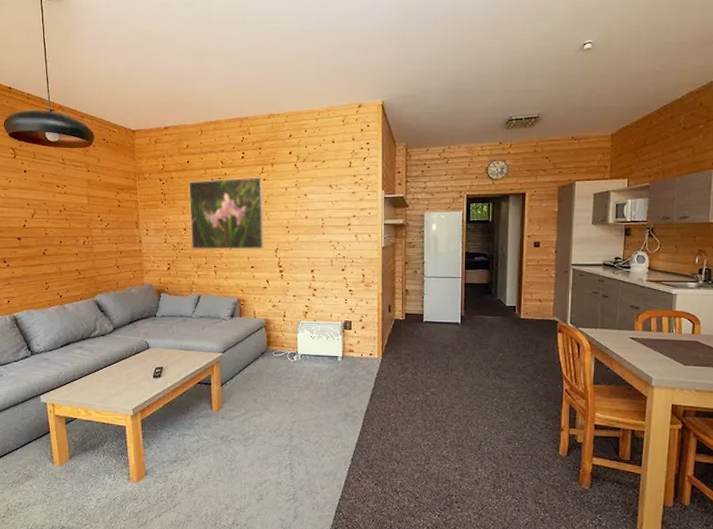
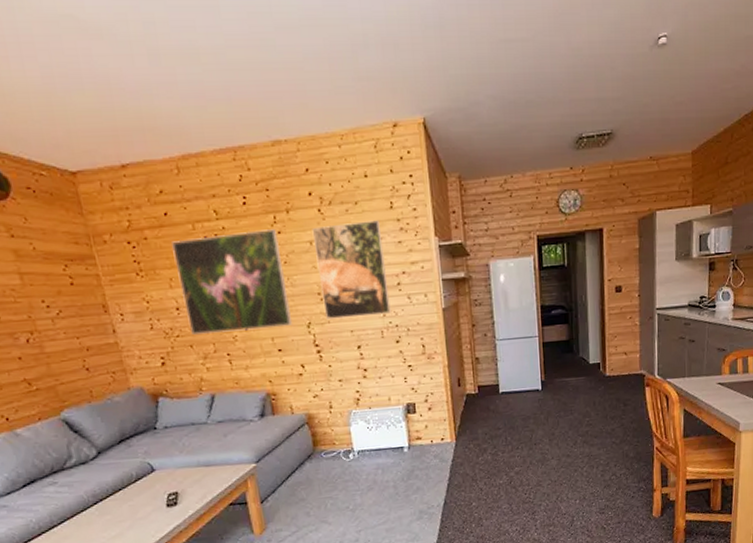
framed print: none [288,175,341,248] -> present [312,220,391,320]

